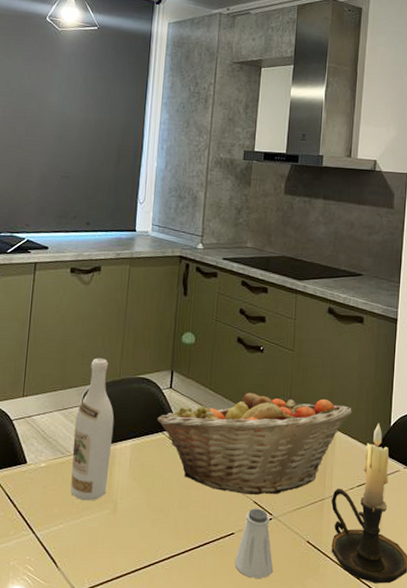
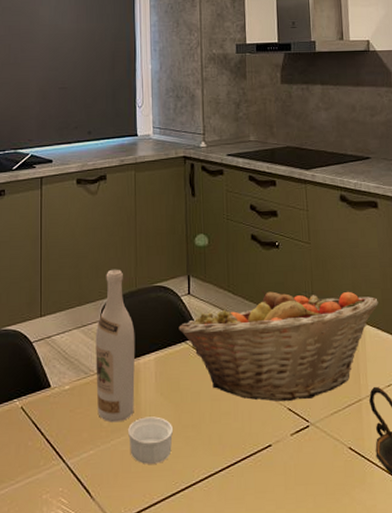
ramekin: none [98,498,143,542] -> present [128,416,174,464]
saltshaker: present [235,508,273,579] -> none [275,415,317,494]

